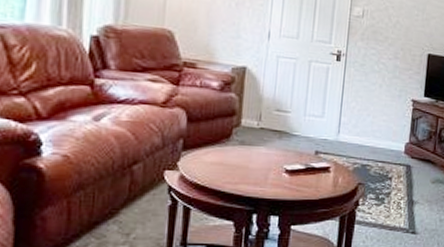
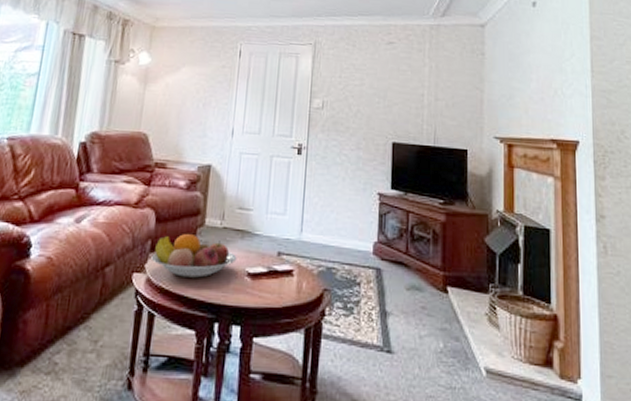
fruit bowl: none [184,134,275,174] -> present [151,234,237,278]

